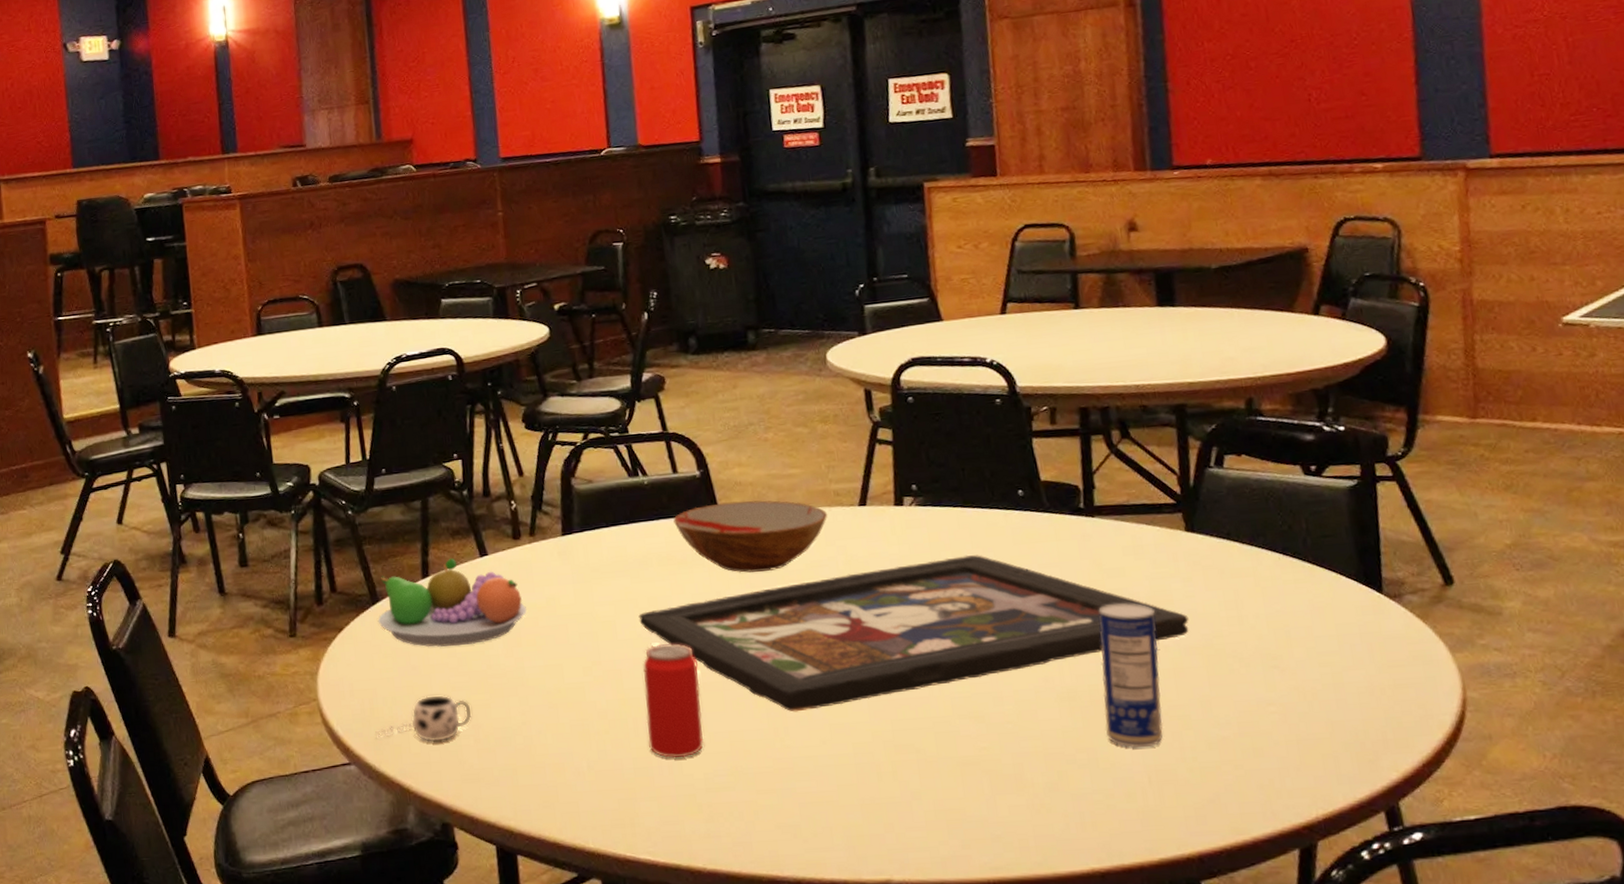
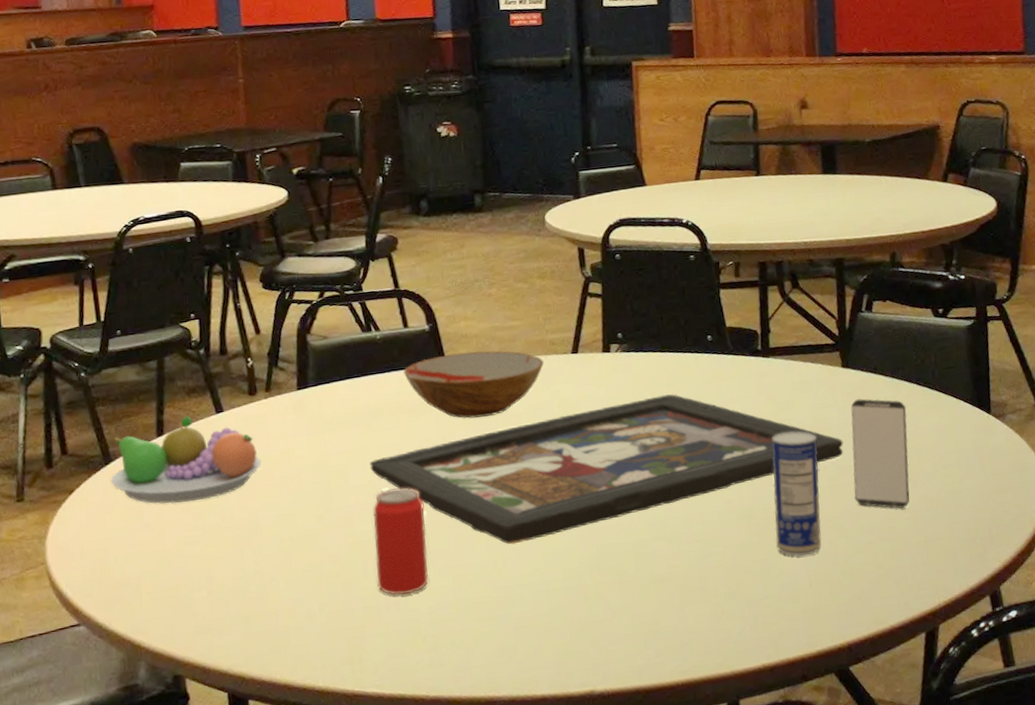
mug: present [375,694,473,742] -> none [106,550,206,597]
smartphone: none [1197,568,1276,700] -> present [851,398,910,509]

